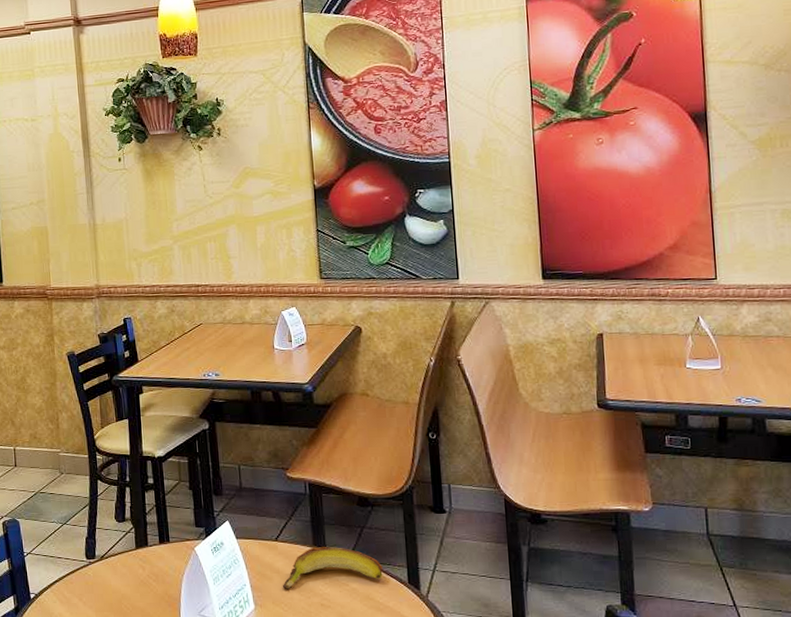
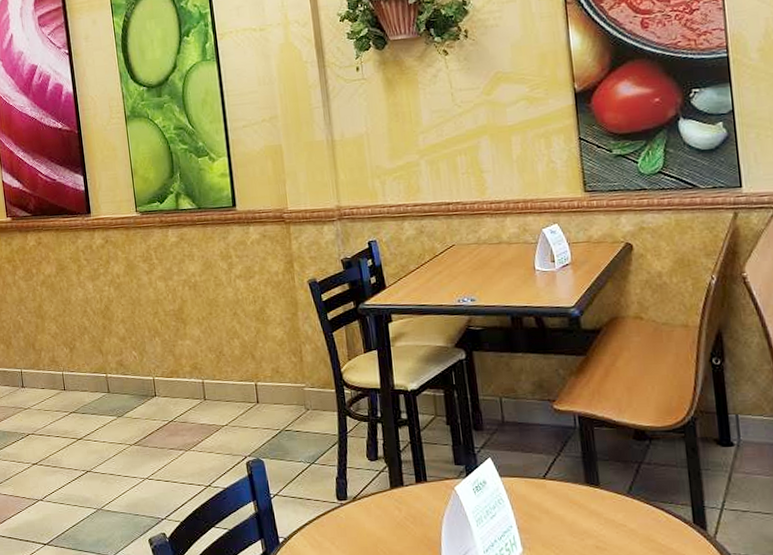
banana: present [282,547,383,589] -> none [552,484,664,531]

